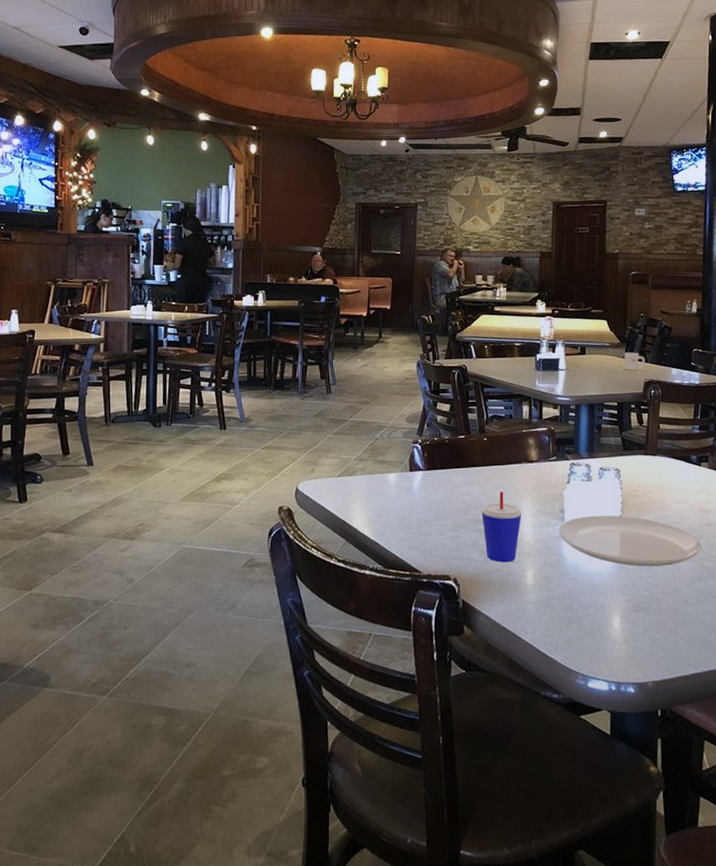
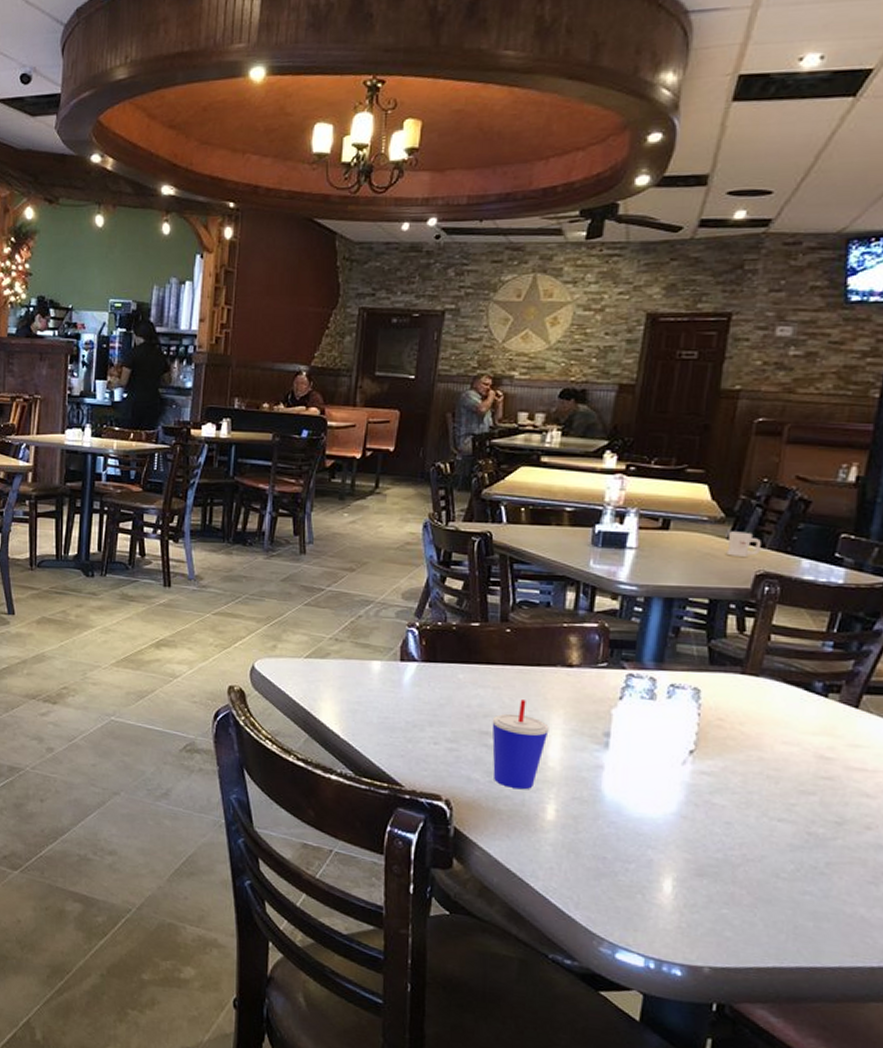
plate: present [558,515,702,567] -> none [598,744,813,824]

